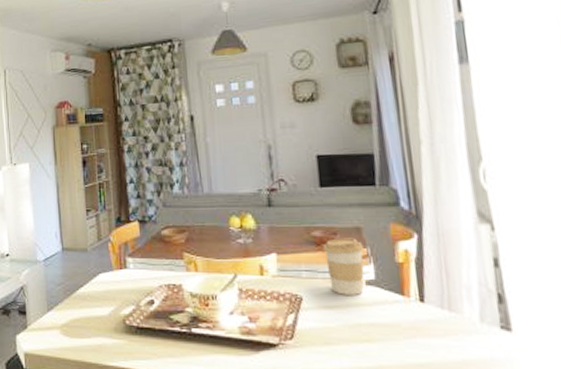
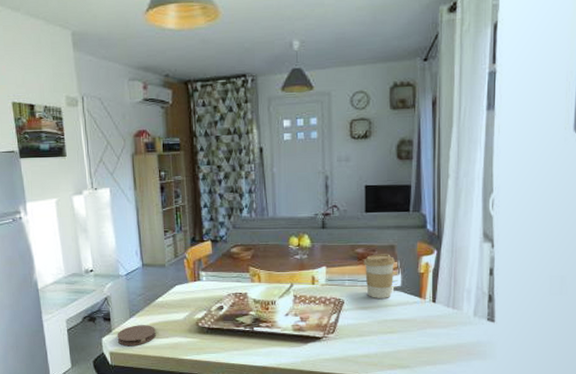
coaster: none [33,320,76,347] -> present [117,325,156,347]

